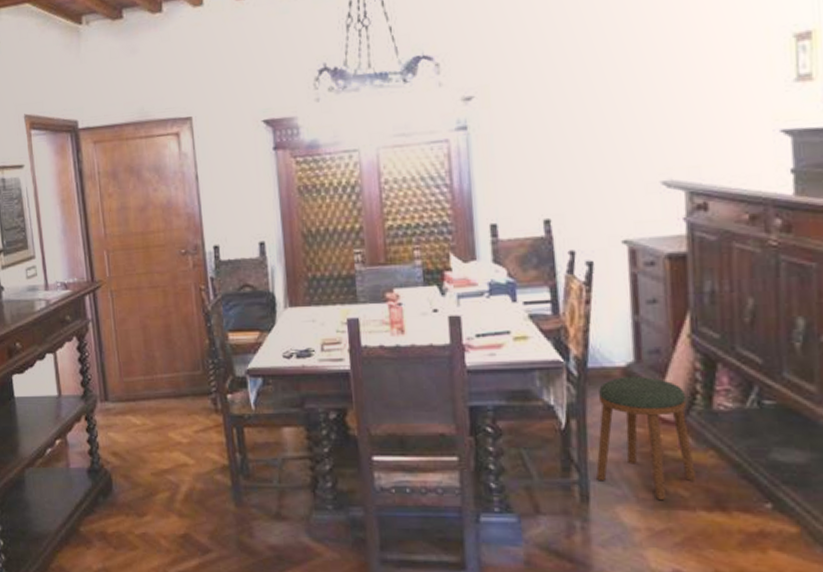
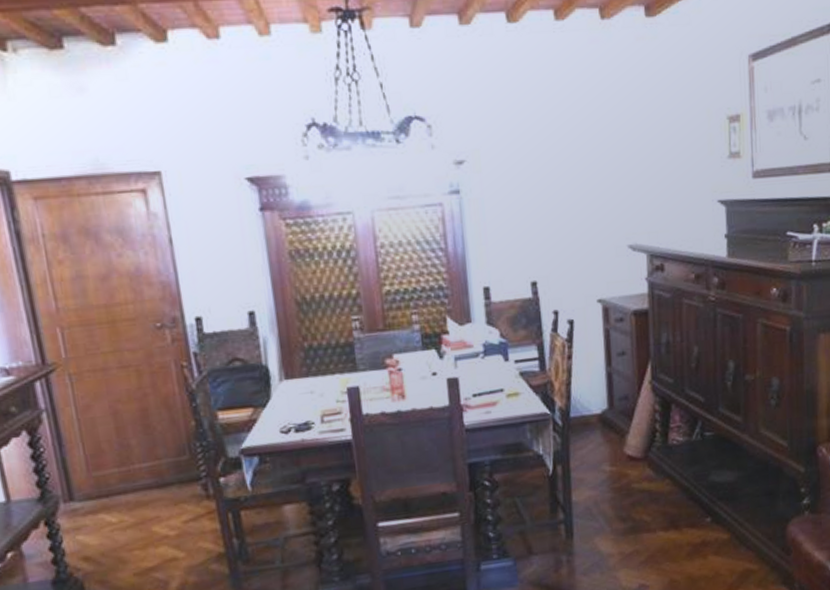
stool: present [596,377,696,499] -> none [578,421,656,527]

